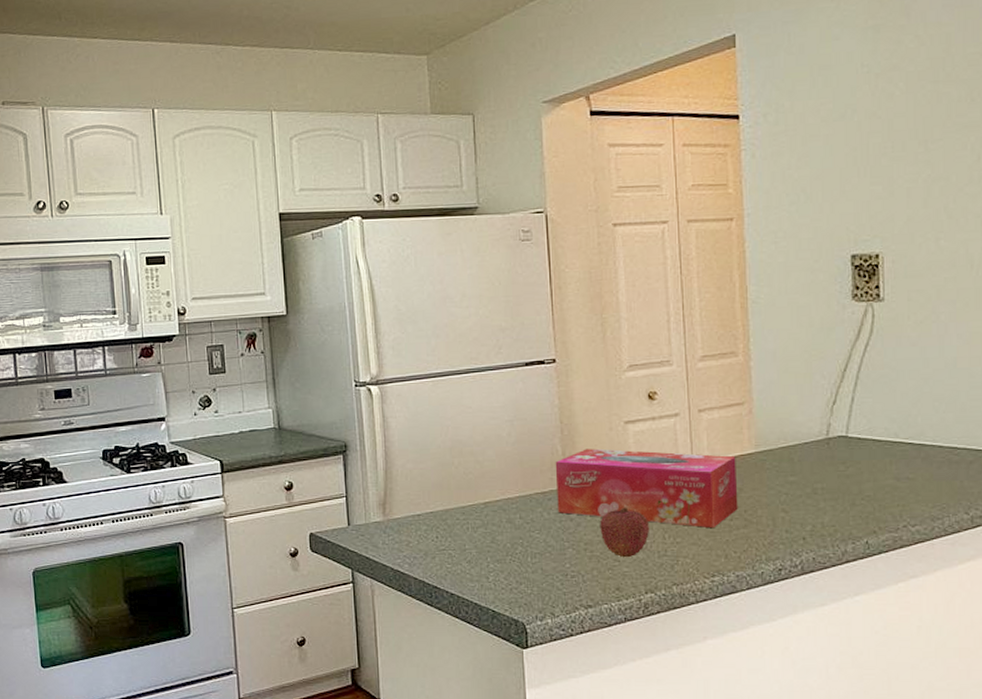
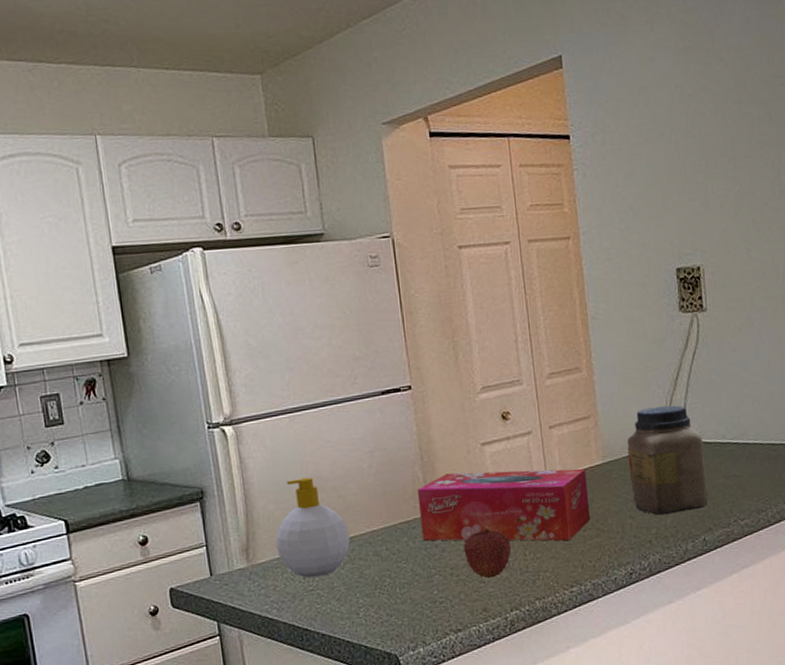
soap bottle: none [412,440,485,538] -> present [275,477,351,578]
jar: none [784,398,875,512] -> present [627,405,709,516]

